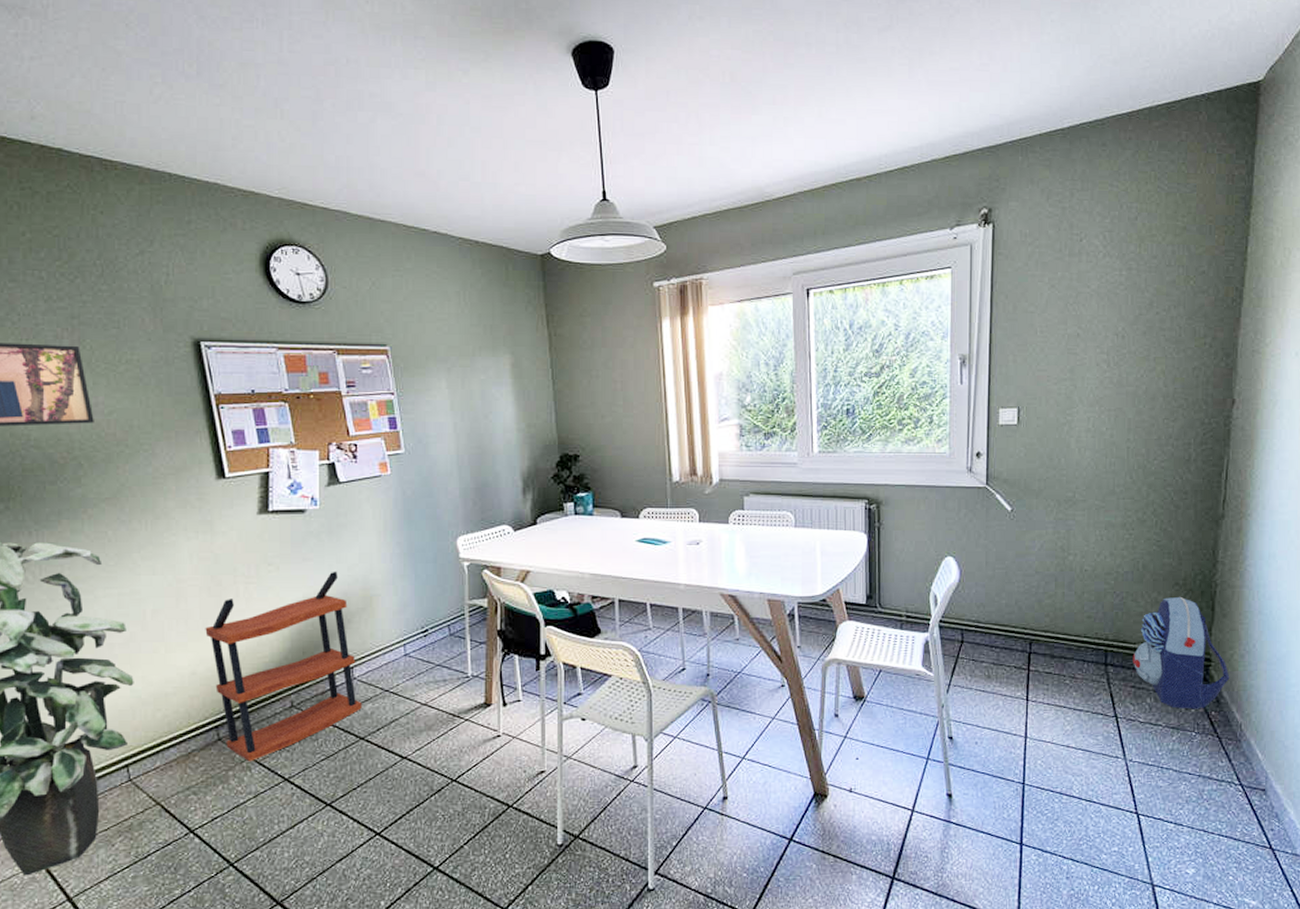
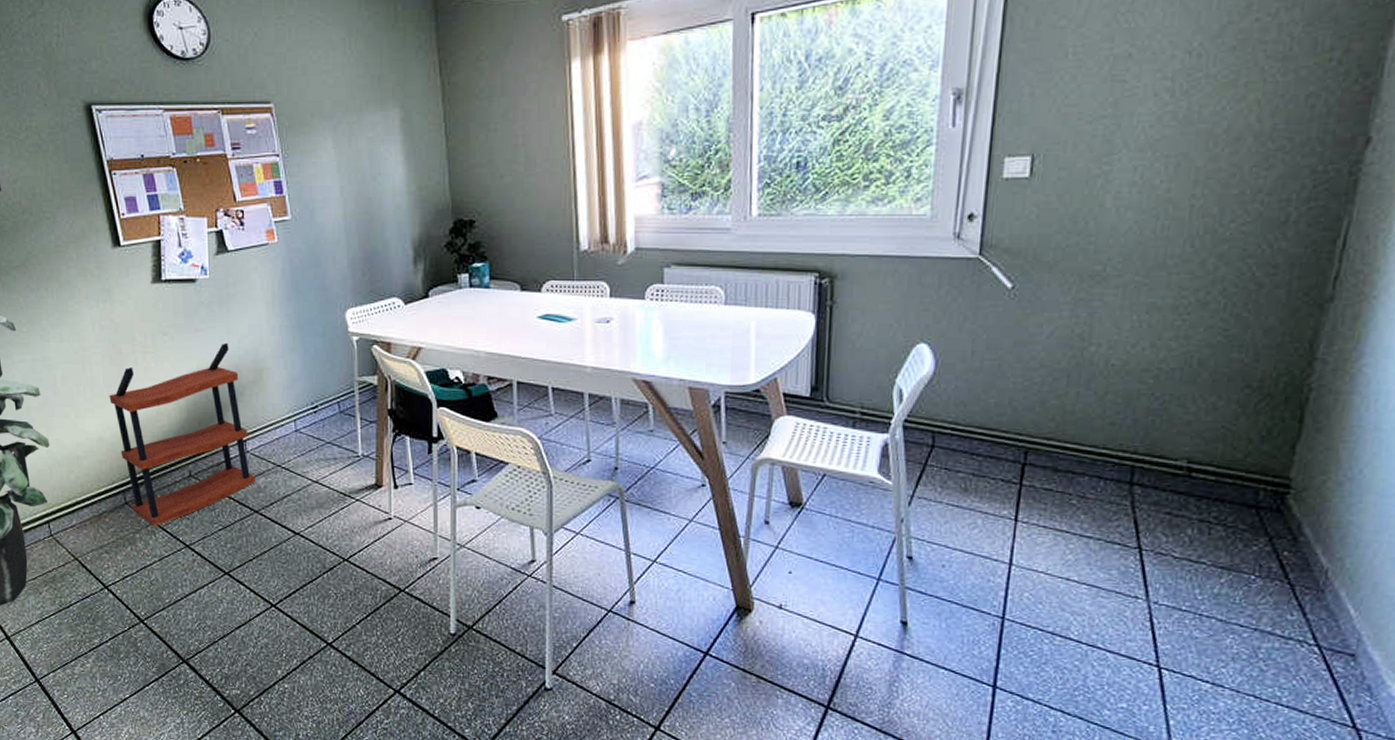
backpack: present [1132,596,1230,710] -> none [1170,402,1318,547]

